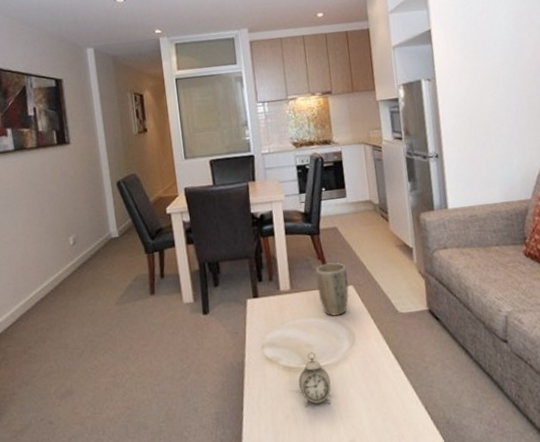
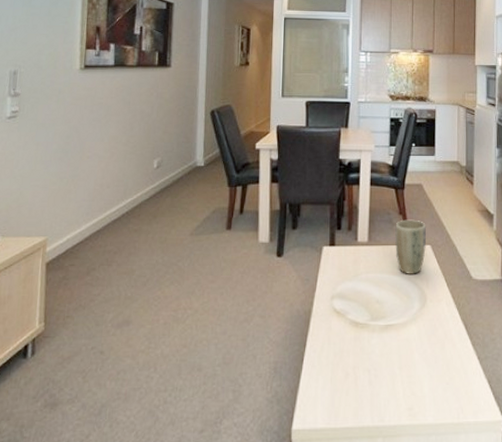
alarm clock: present [298,351,331,407] -> none [363,309,396,366]

